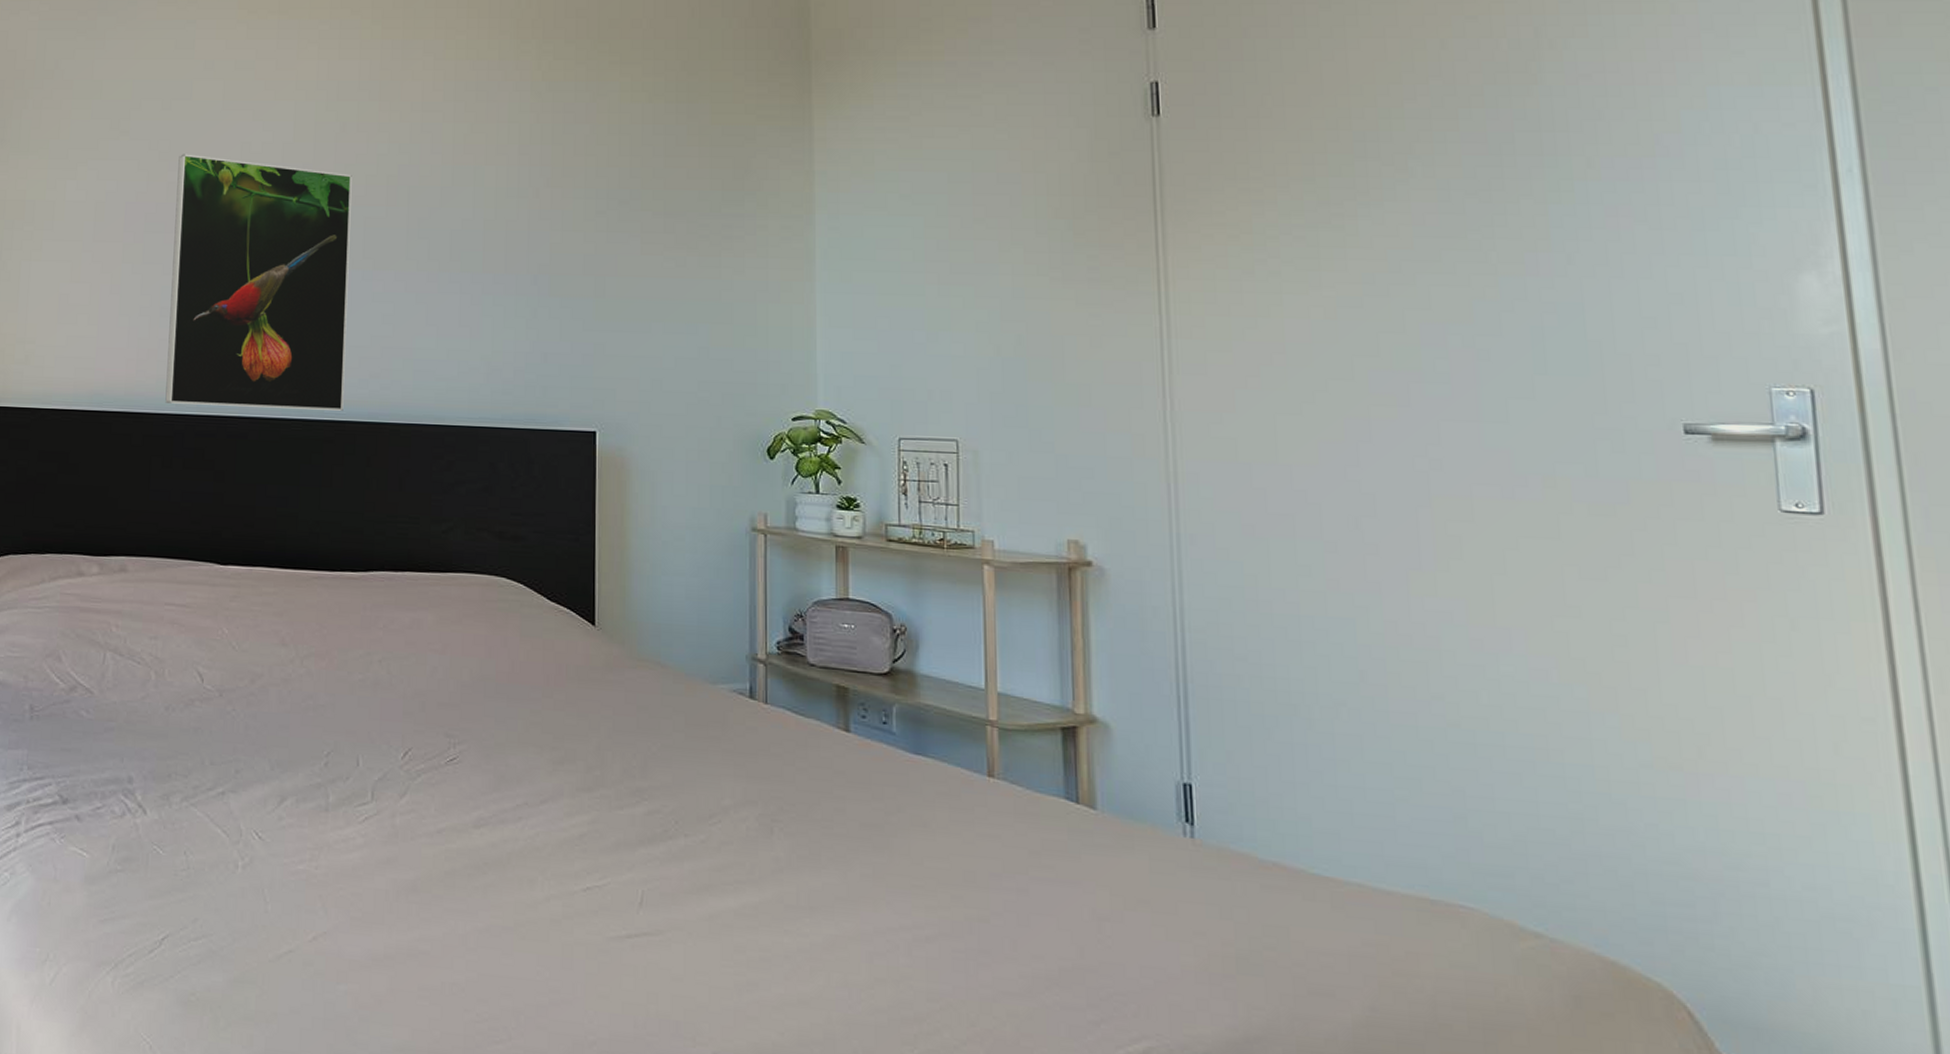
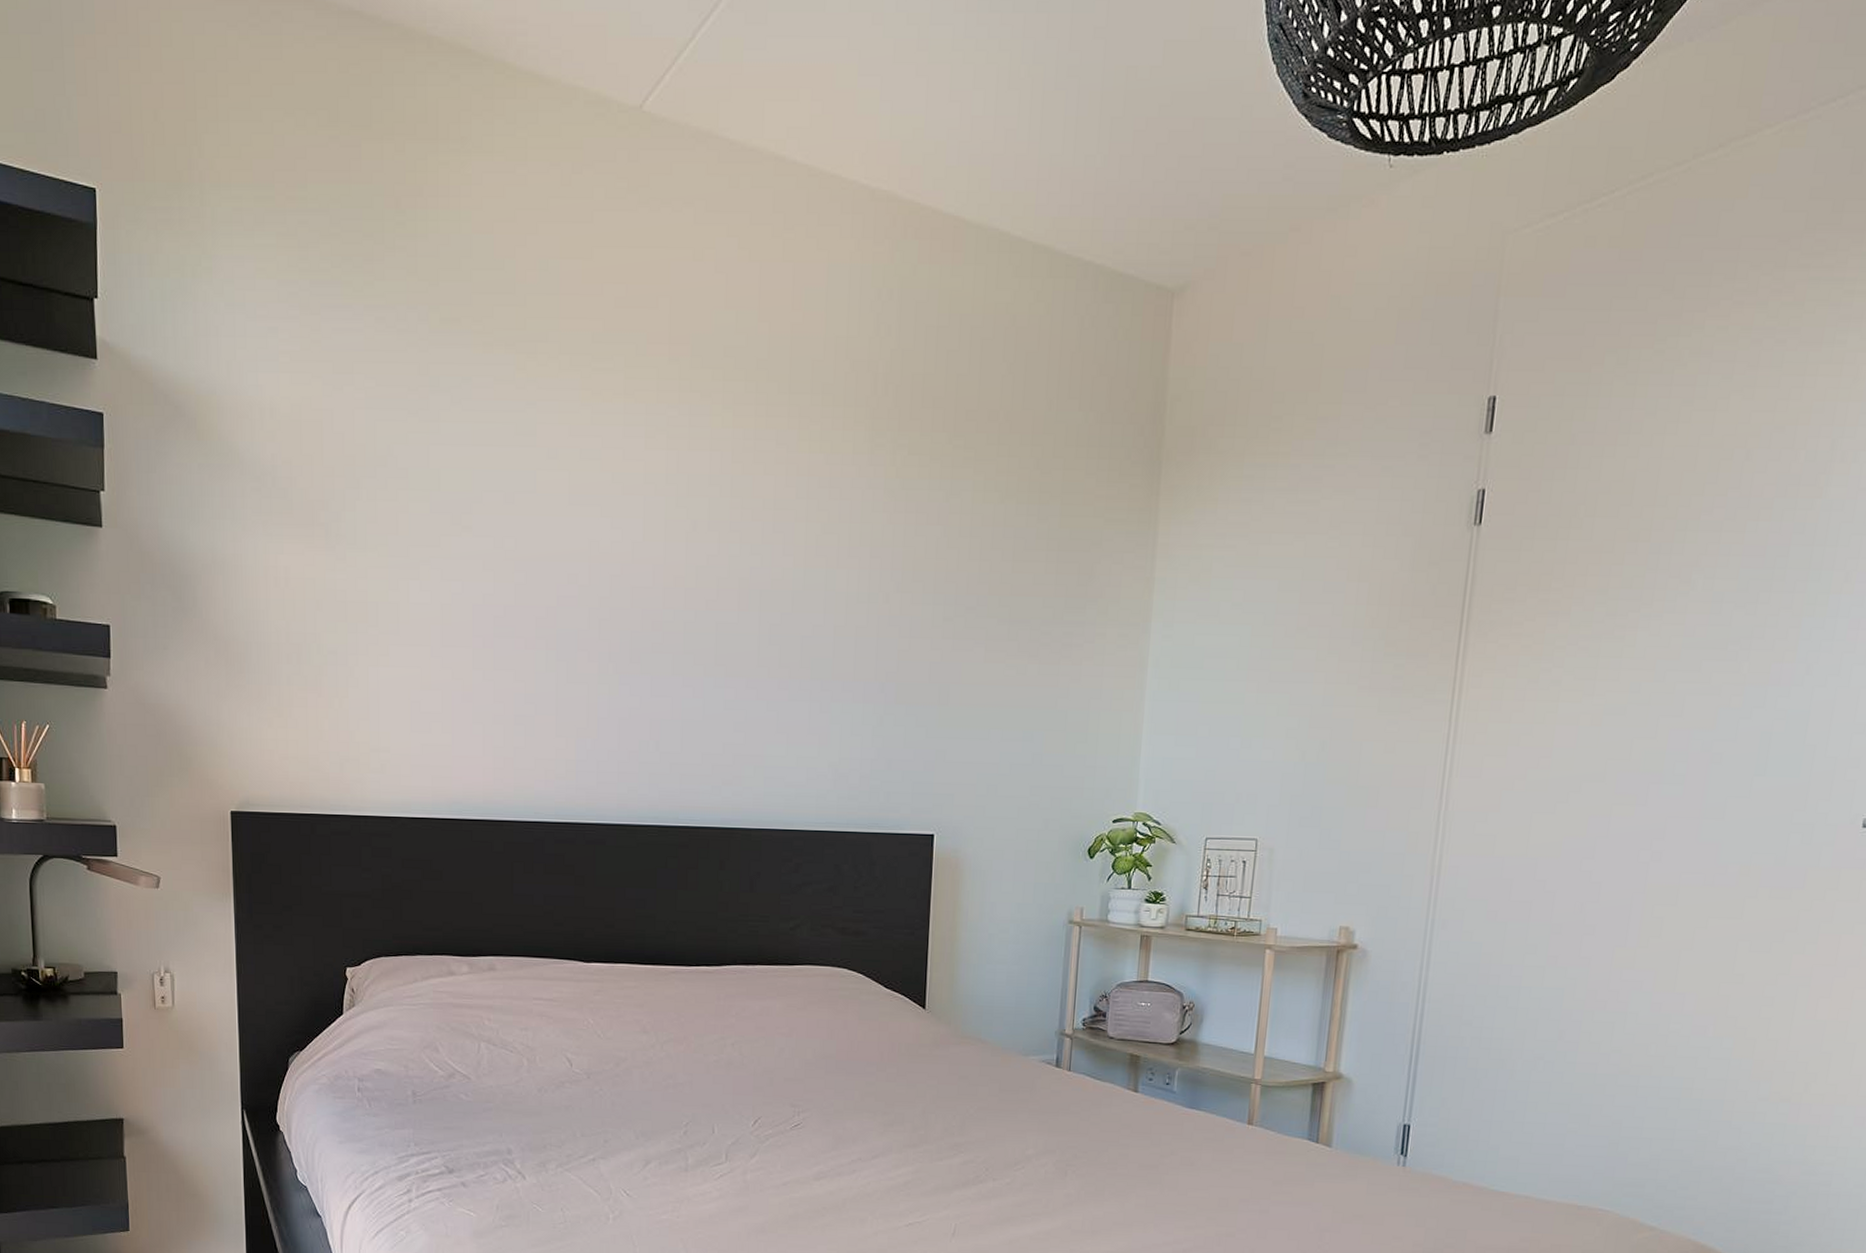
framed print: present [165,154,352,411] -> none [524,553,704,817]

